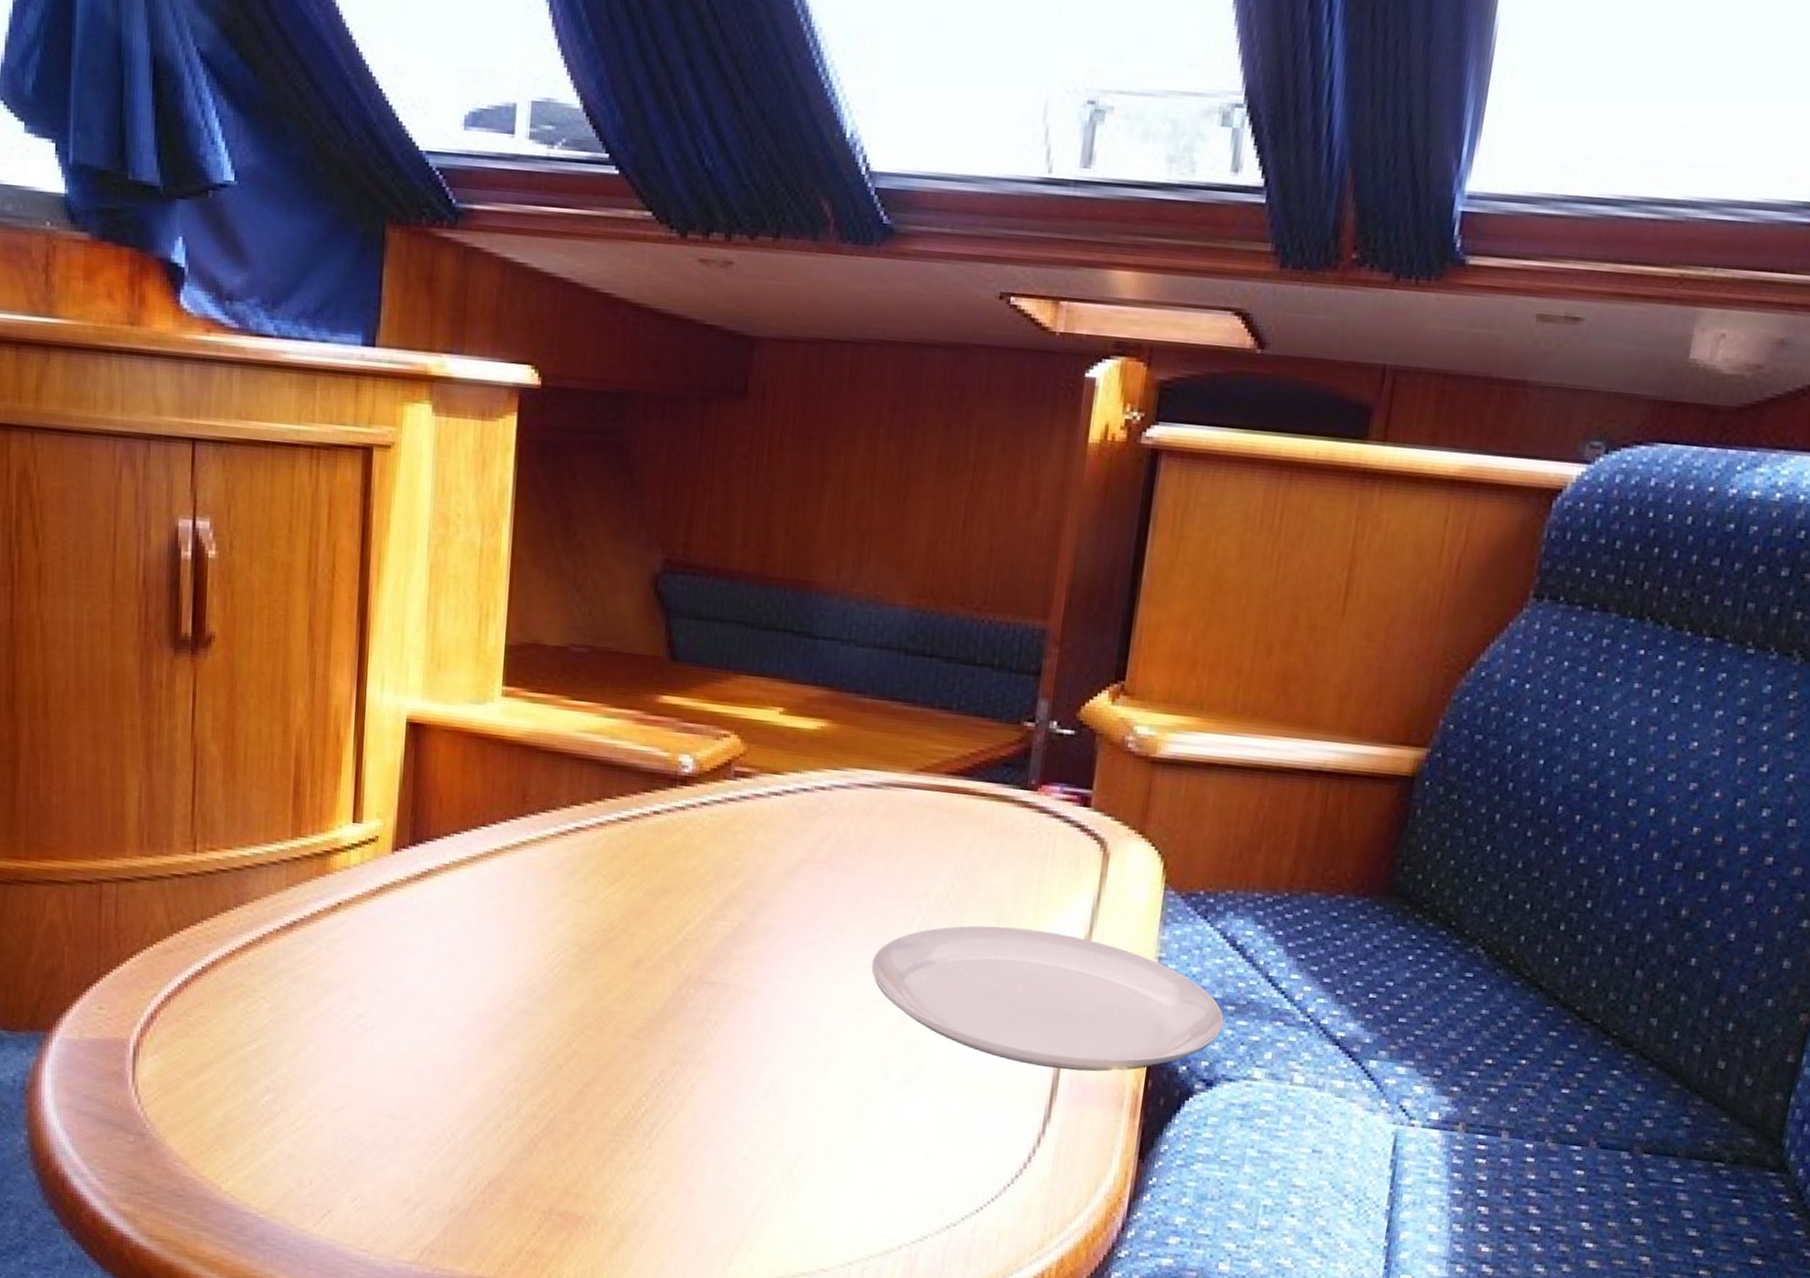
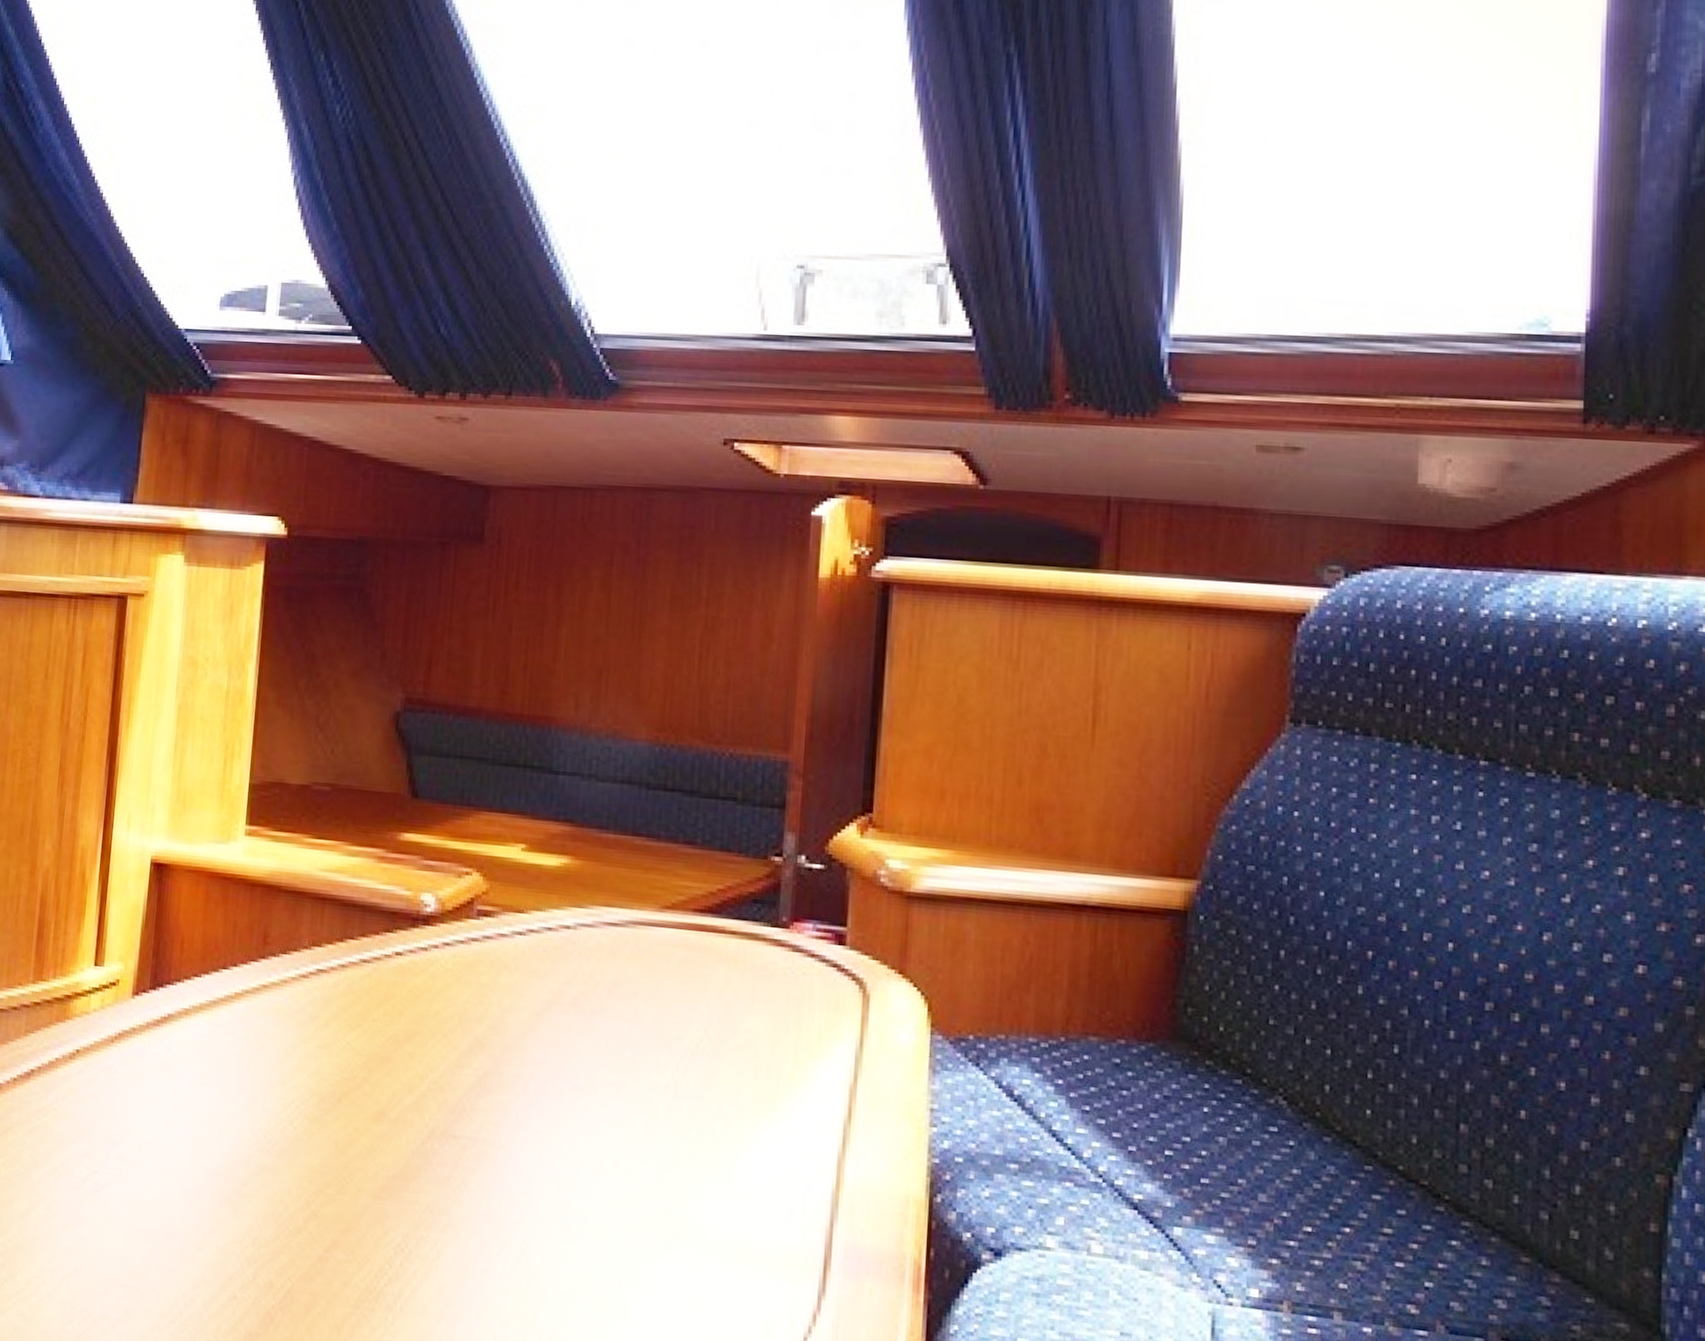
plate: present [871,925,1224,1072] -> none [624,1074,1007,1239]

